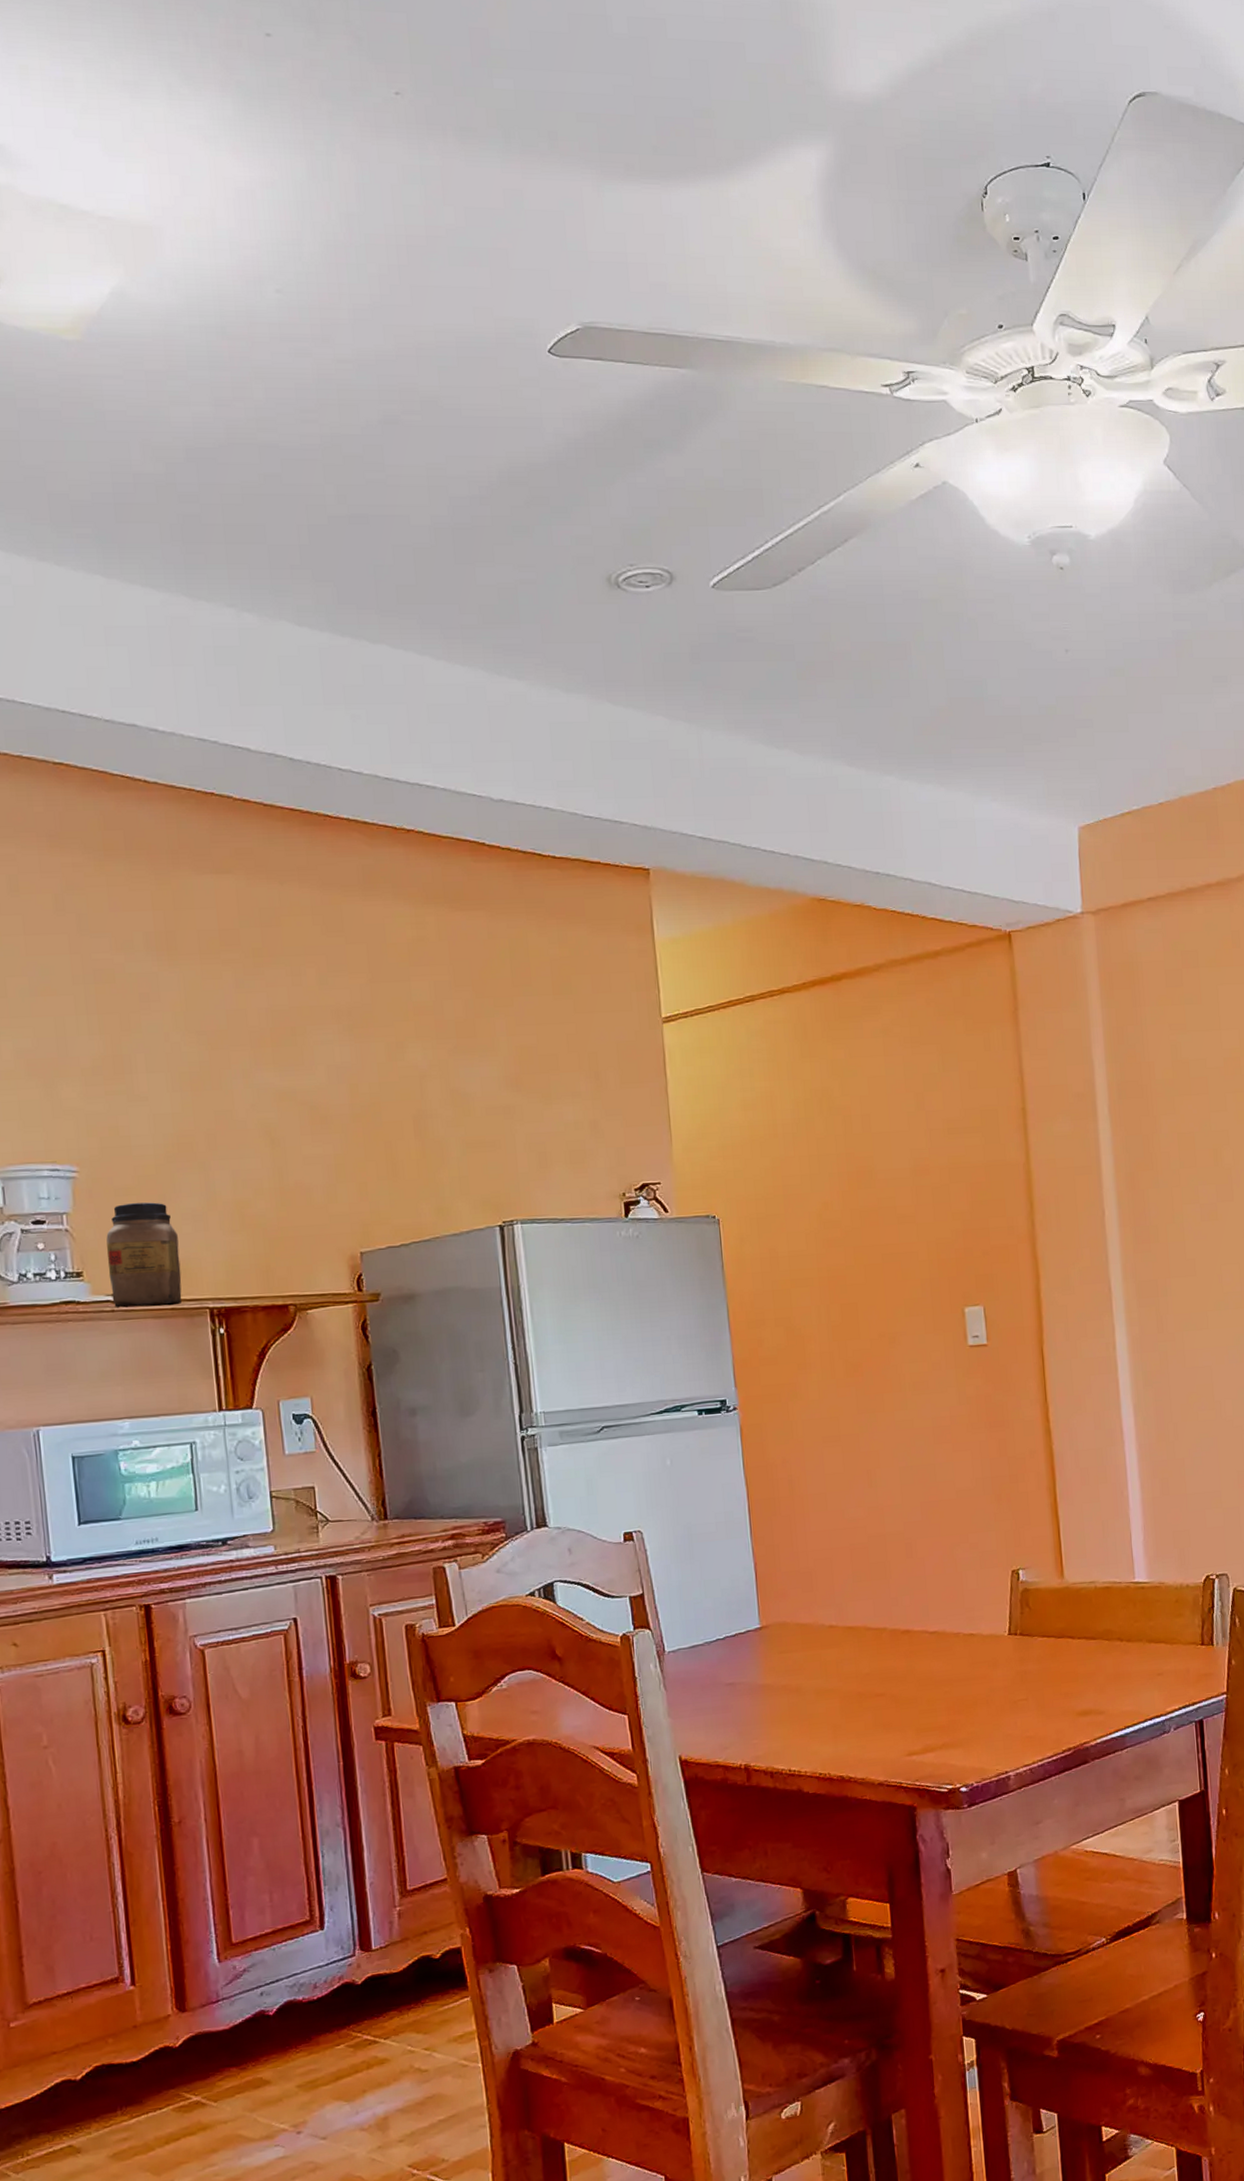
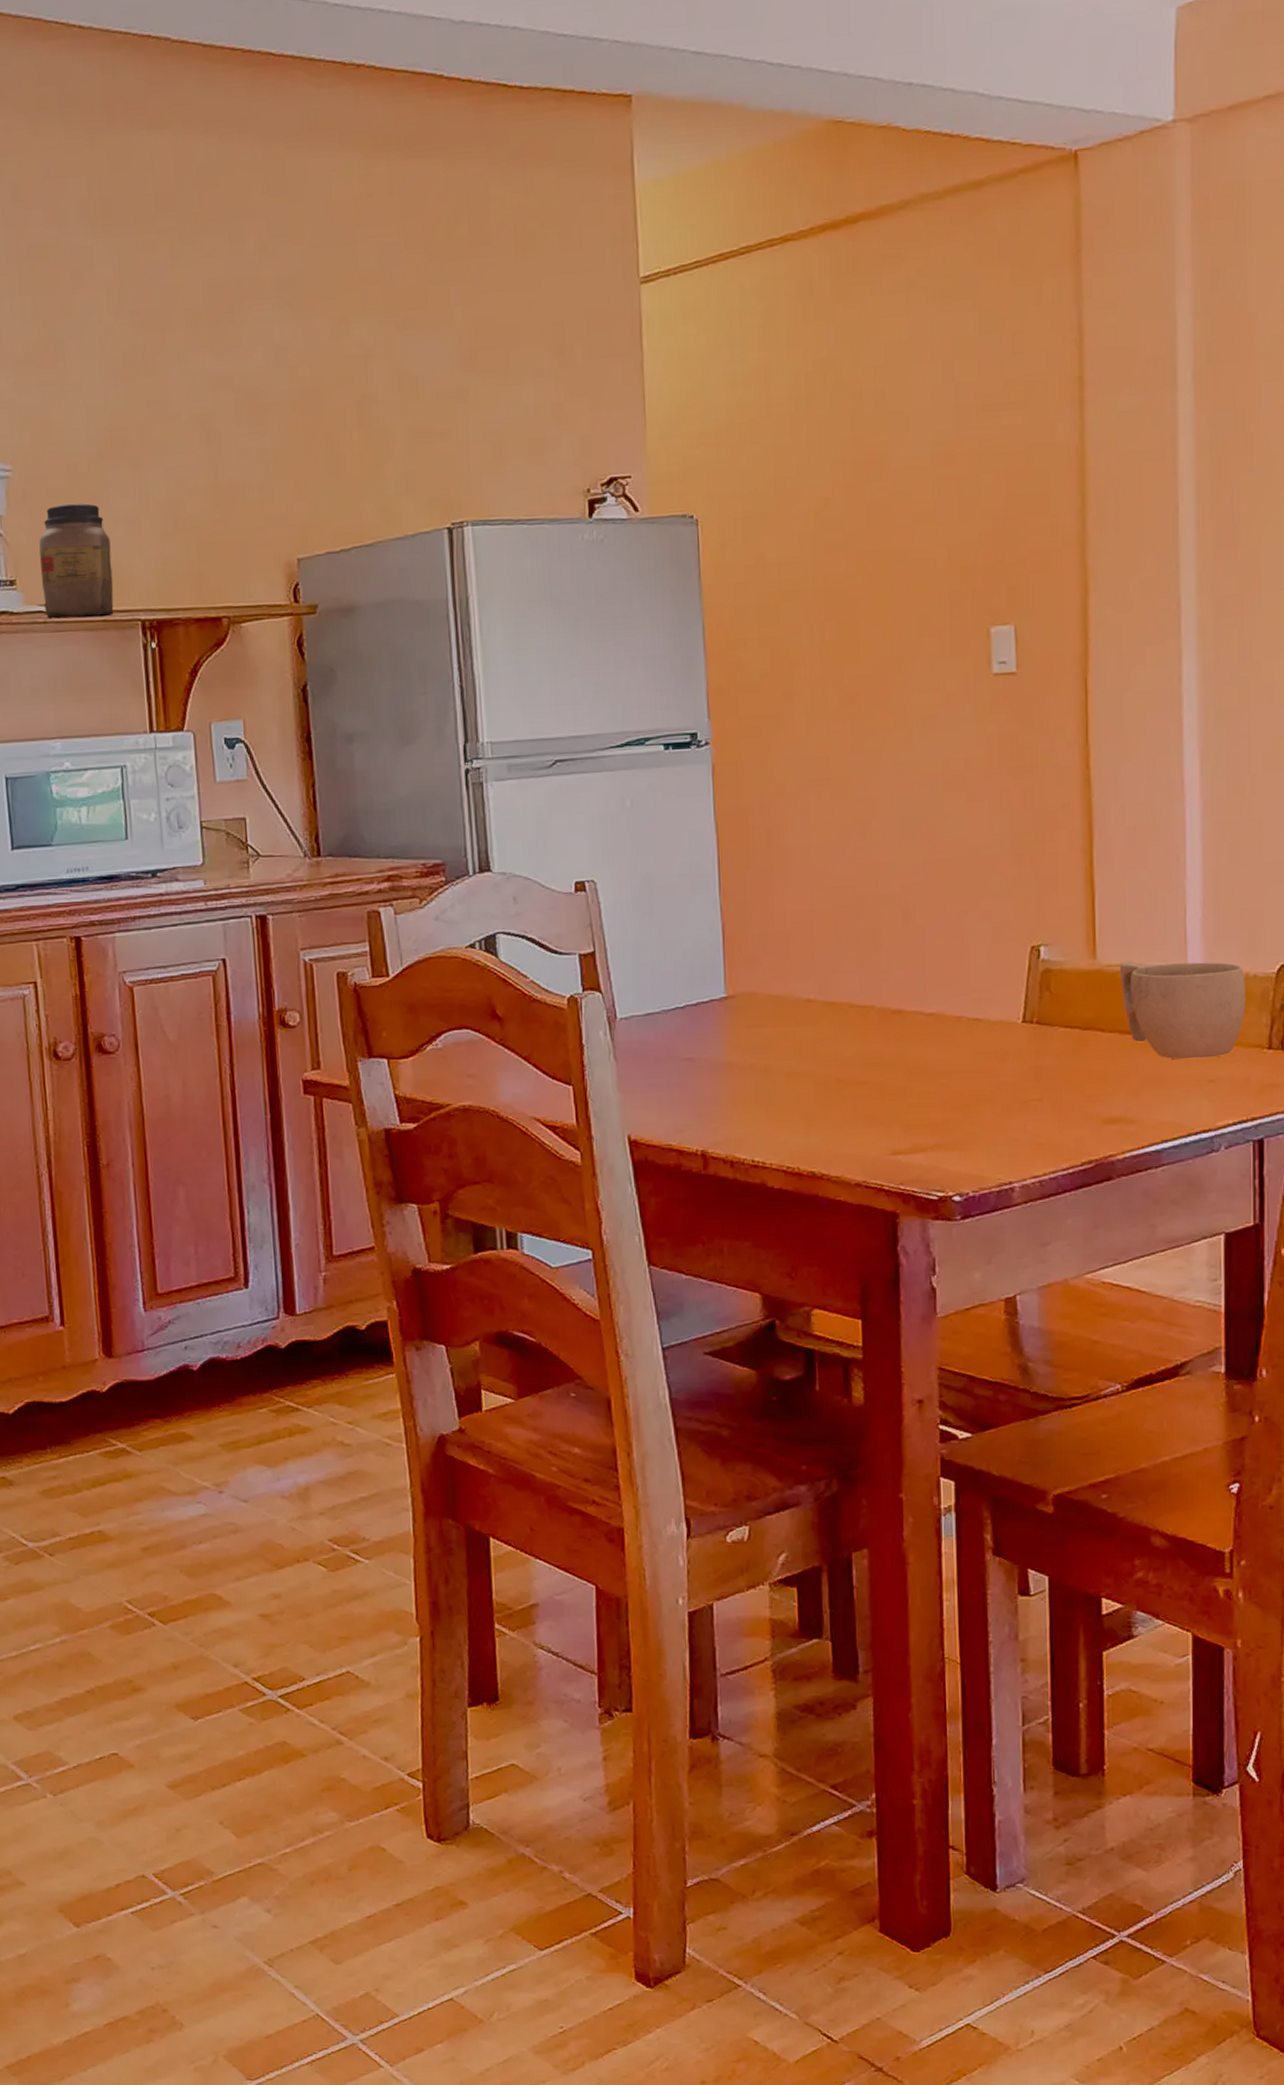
cup: none [1083,1576,1182,1658] -> present [1120,960,1246,1060]

